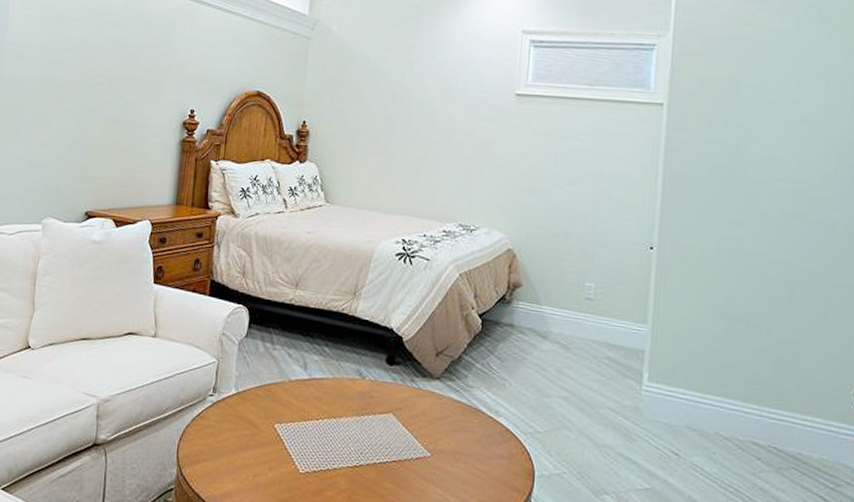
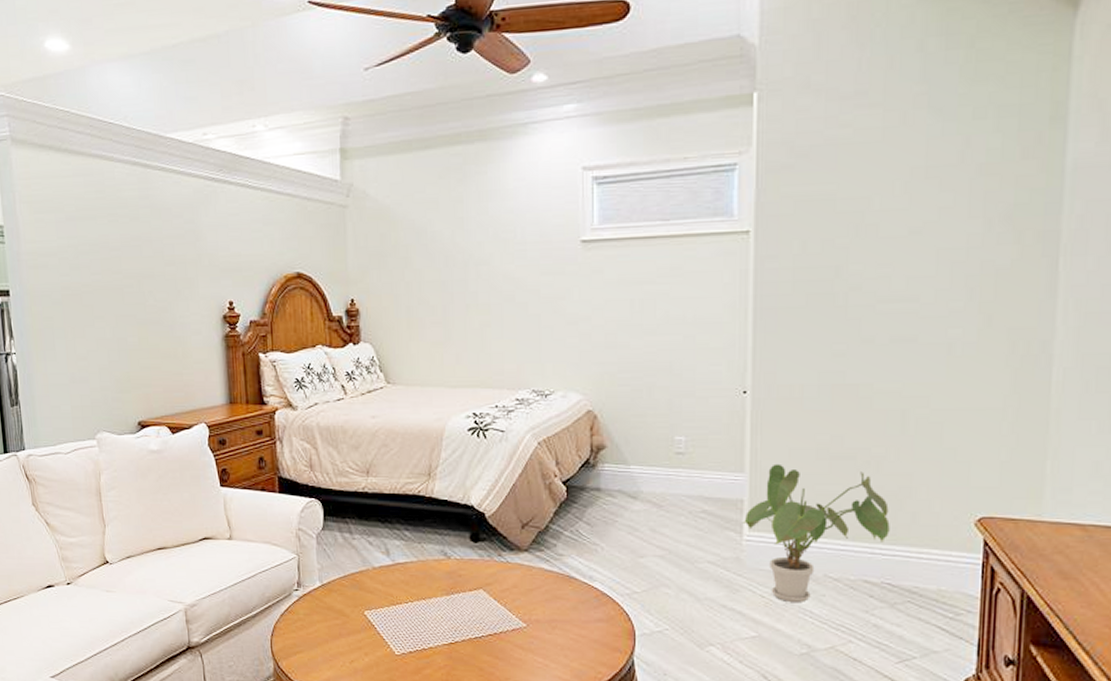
house plant: none [642,318,778,458] -> present [742,463,890,602]

